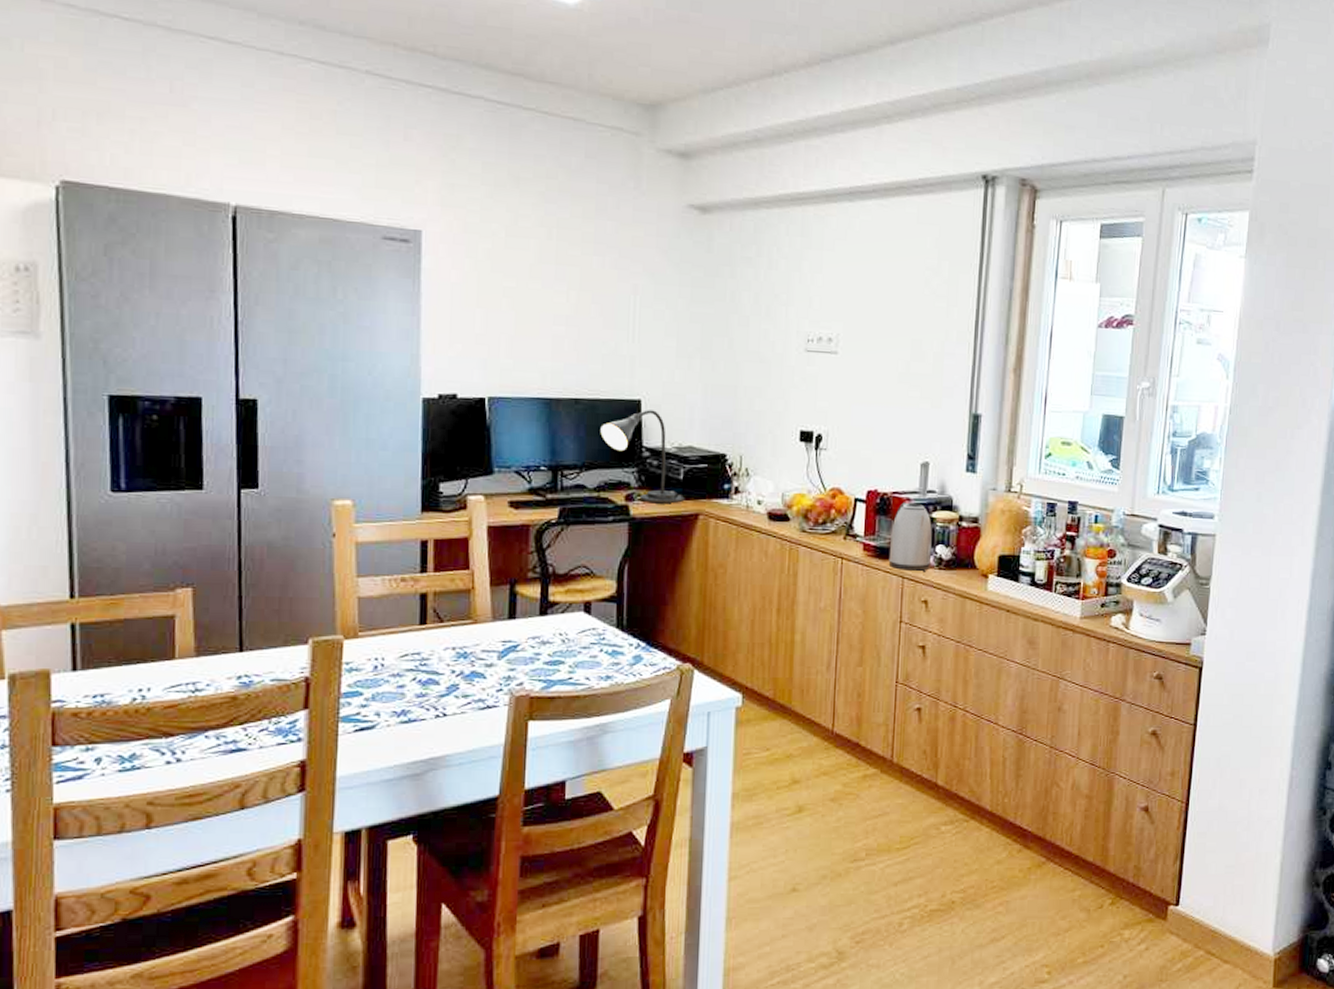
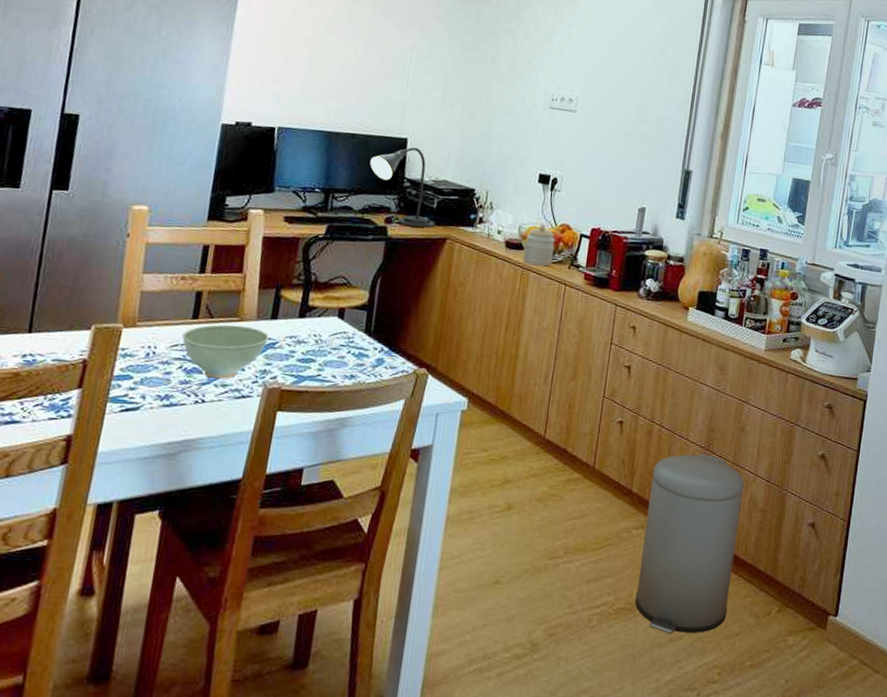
bowl: none [411,628,509,689] -> present [182,324,269,379]
jar: none [790,491,827,539] -> present [523,225,556,267]
kettle: present [888,502,932,572] -> none [604,240,645,301]
pedal bin: none [949,738,1065,934] -> present [635,453,744,634]

